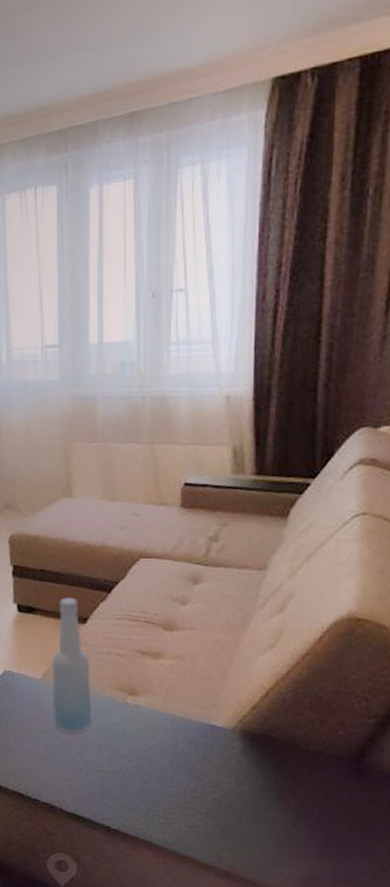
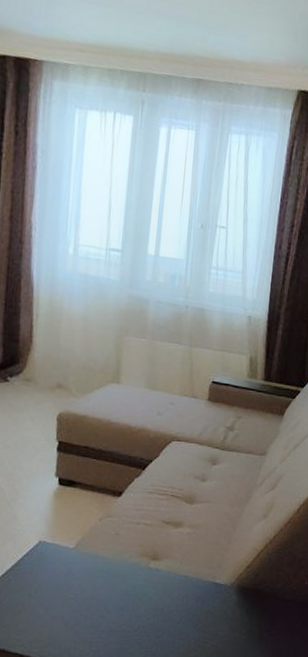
bottle: present [51,597,92,734] -> none [81,472,121,598]

